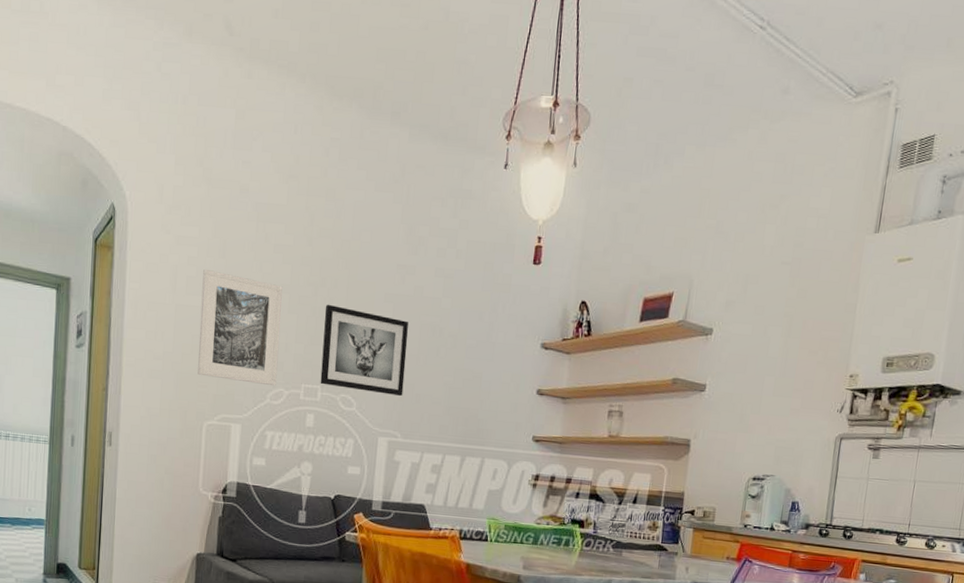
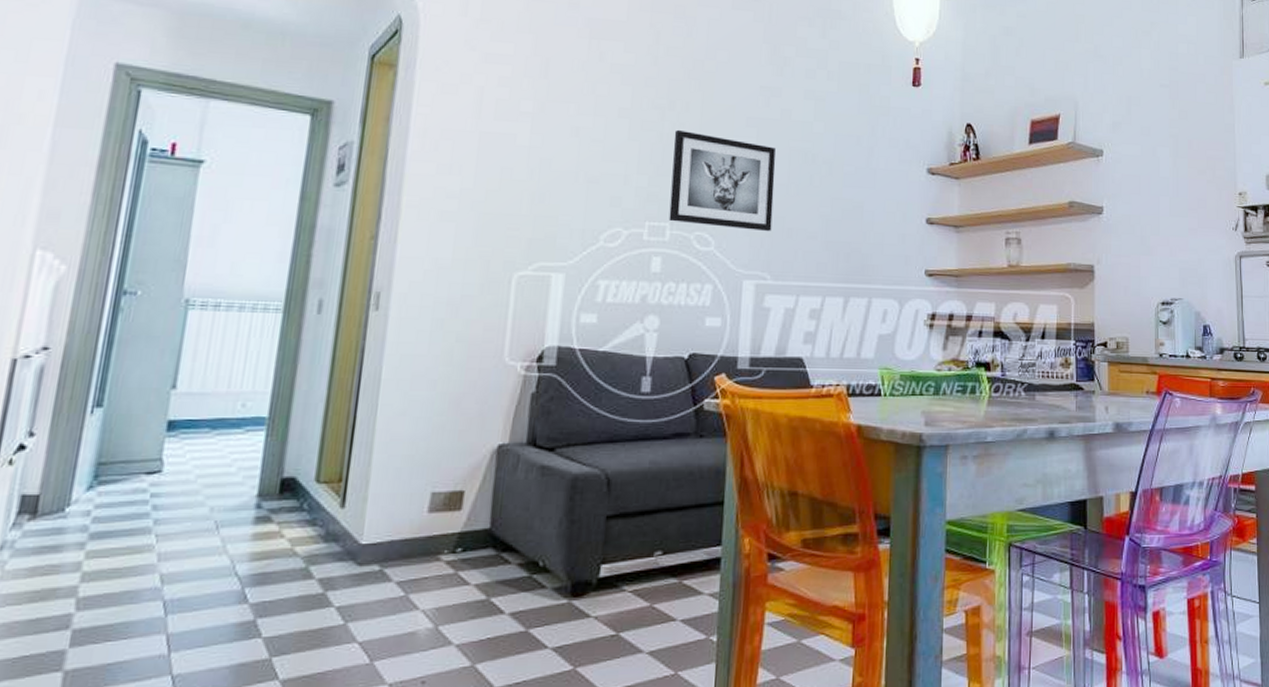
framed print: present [198,268,283,386] -> none [507,90,621,226]

